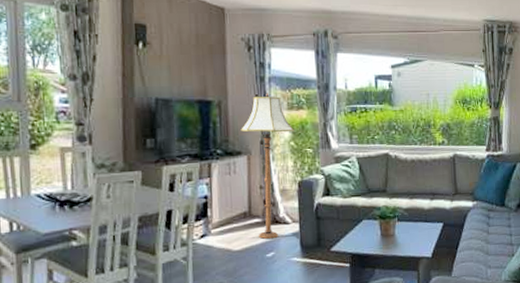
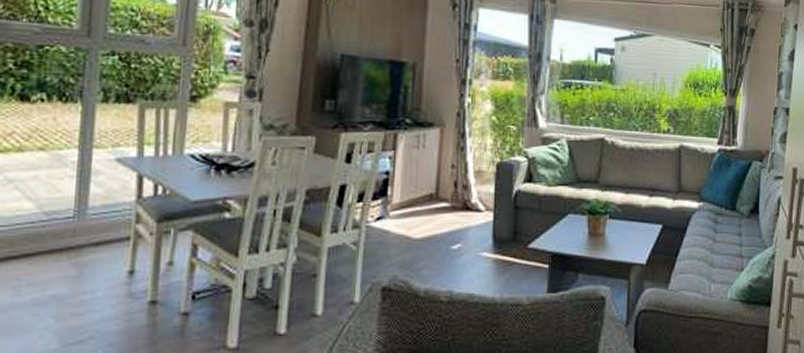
floor lamp: present [241,93,294,239] -> none [436,58,497,227]

